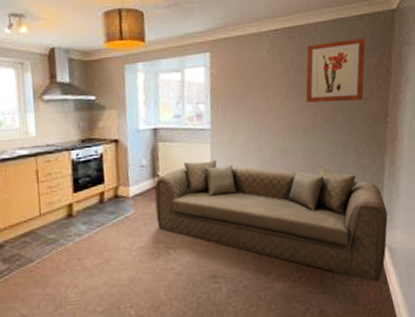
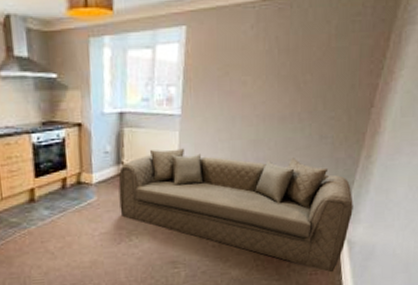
wall art: present [306,37,366,103] -> none [288,13,365,89]

